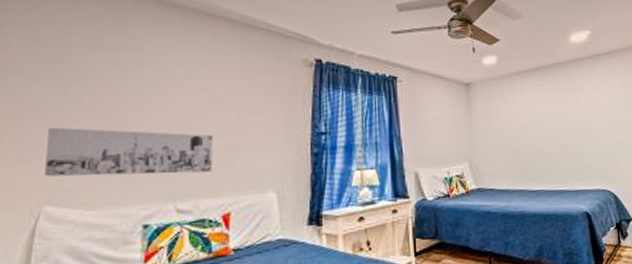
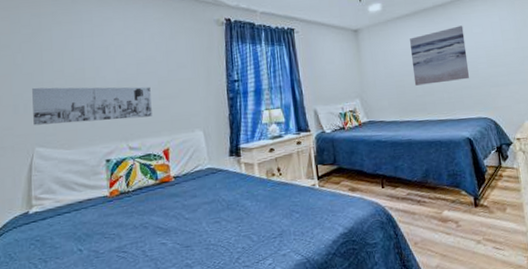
wall art: none [527,87,589,150] -> present [410,25,469,86]

